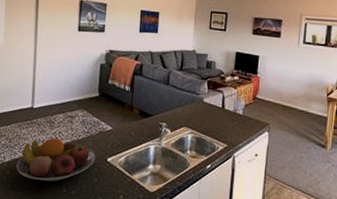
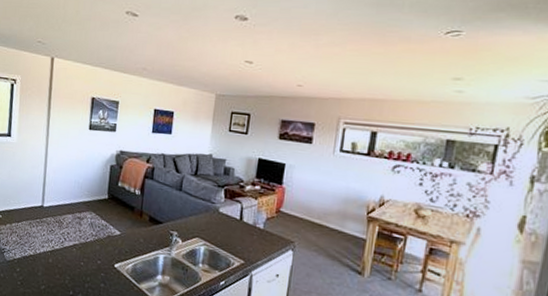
fruit bowl: present [16,138,96,181] -> none [26,238,103,283]

